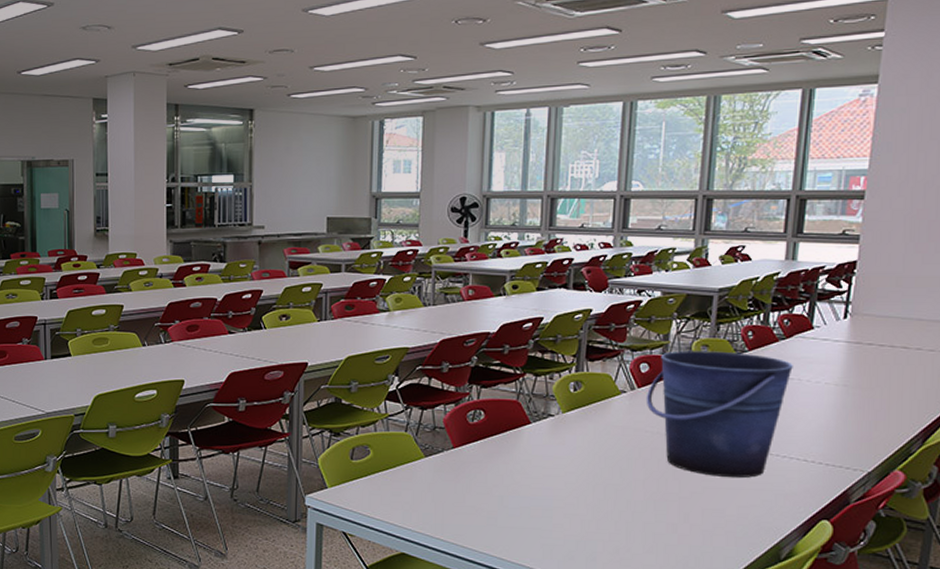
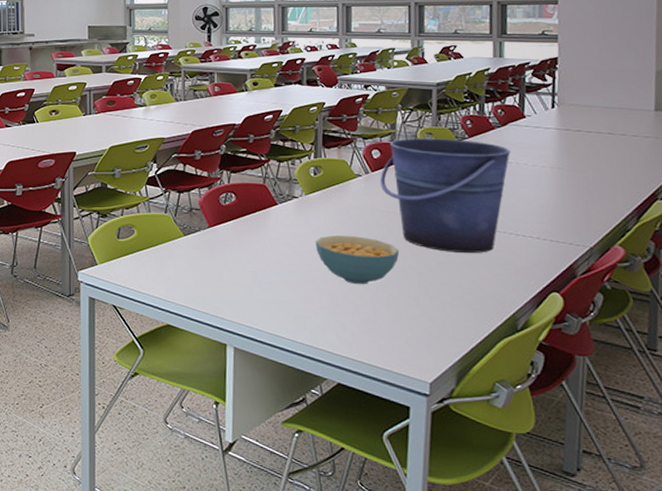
cereal bowl: none [569,458,661,511] -> present [315,235,400,285]

